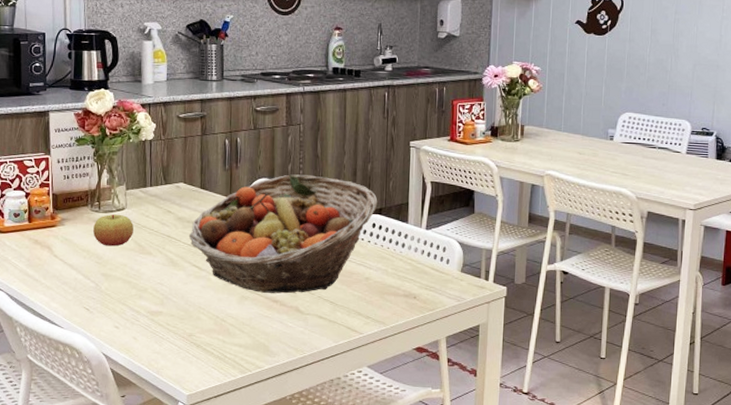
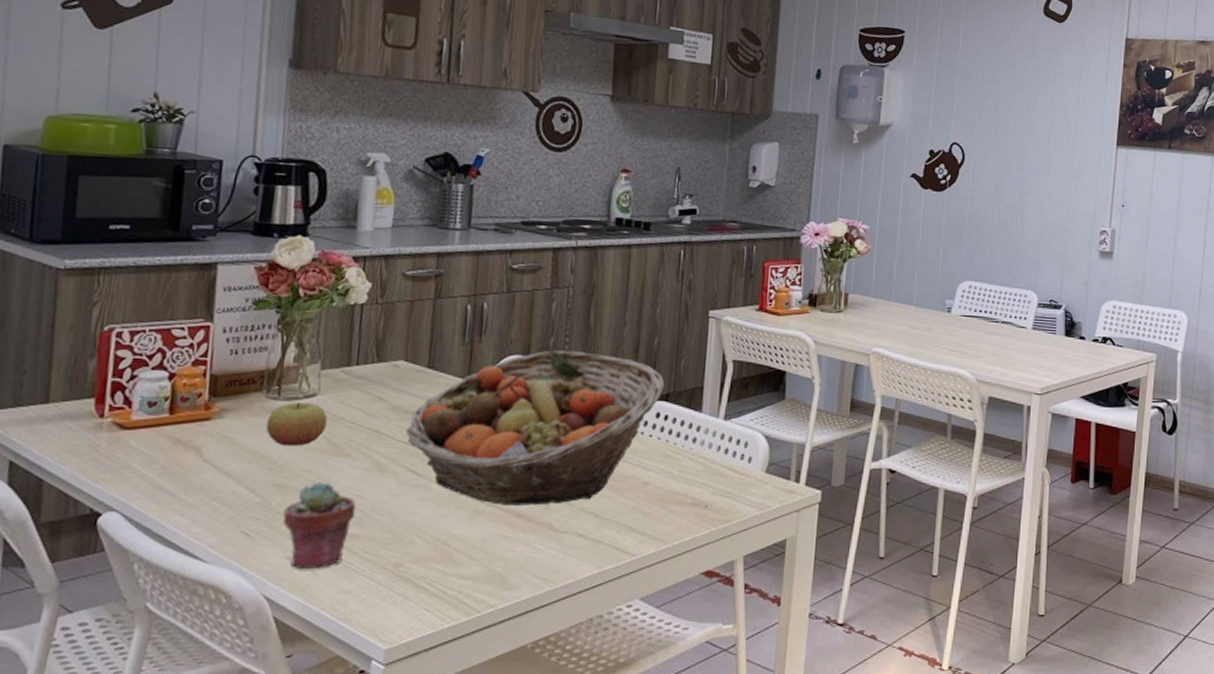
potted succulent: none [110,273,158,335] -> present [282,482,356,568]

